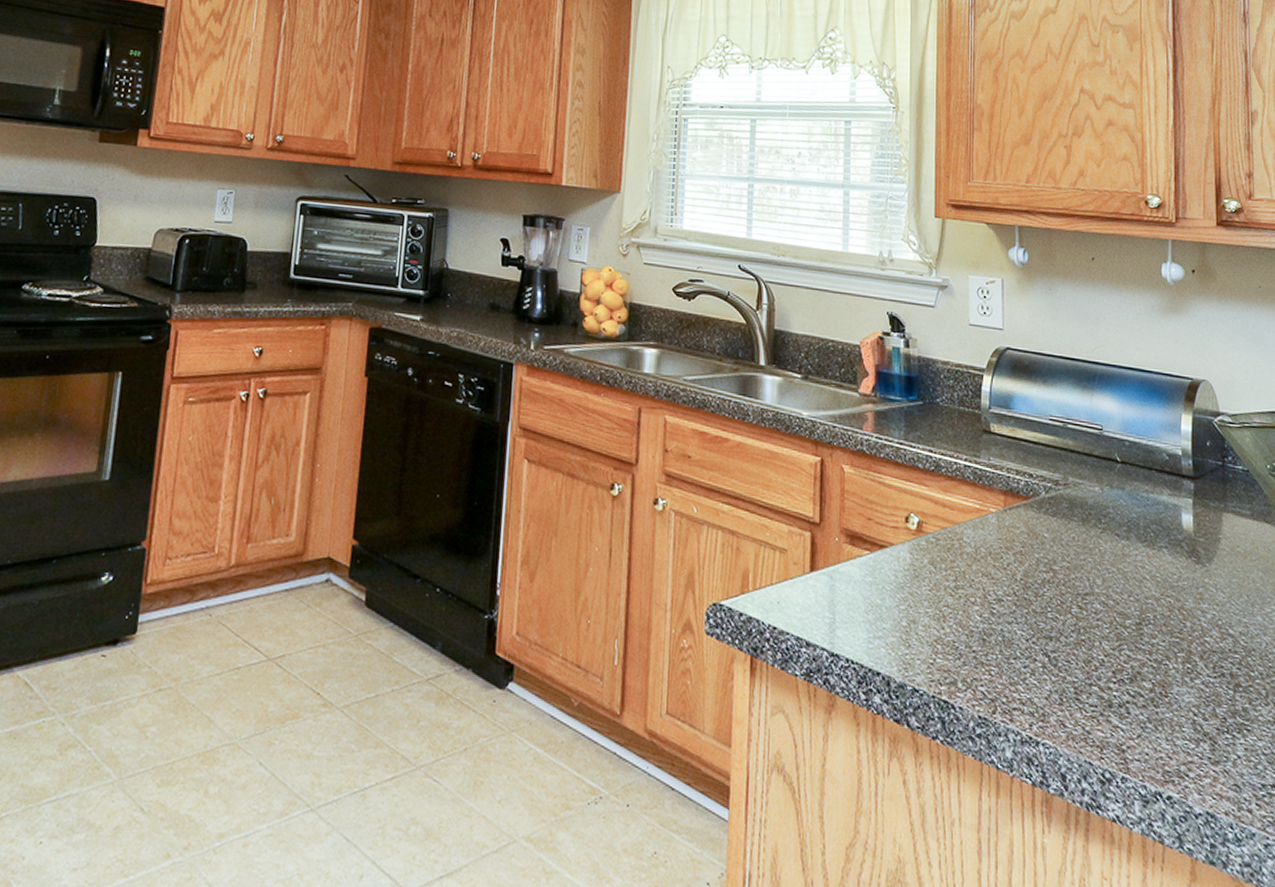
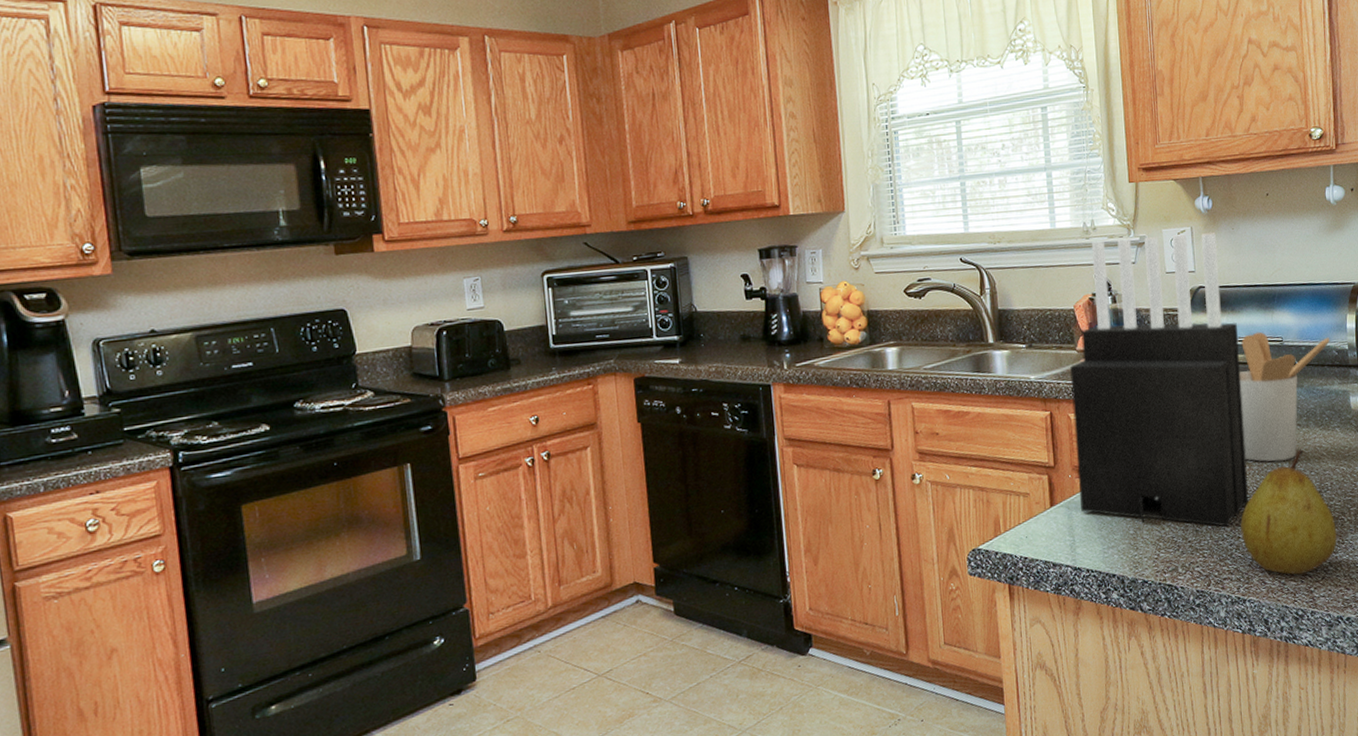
knife block: none [846,274,1051,643] -> present [1069,232,1248,527]
fruit: none [1039,565,1158,725] -> present [1240,449,1337,575]
utensil holder: none [1048,413,1160,577] -> present [1240,331,1330,462]

